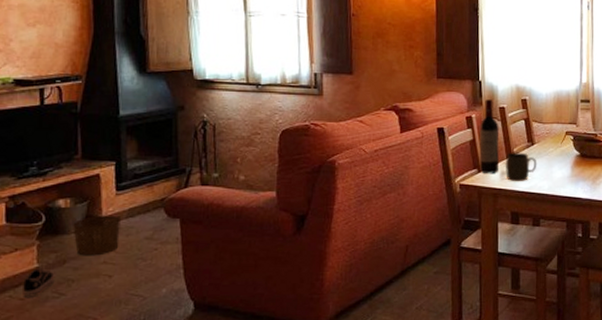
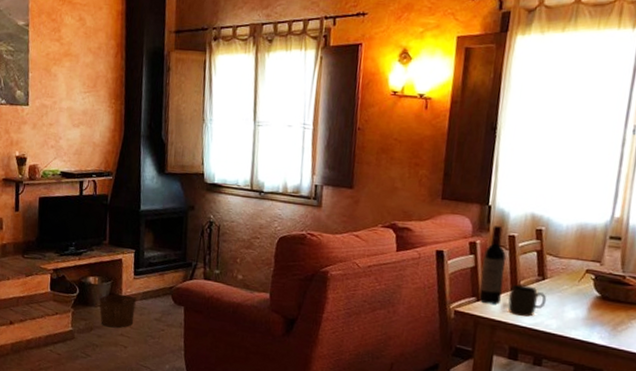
shoe: present [23,268,55,297] -> none [60,331,84,354]

